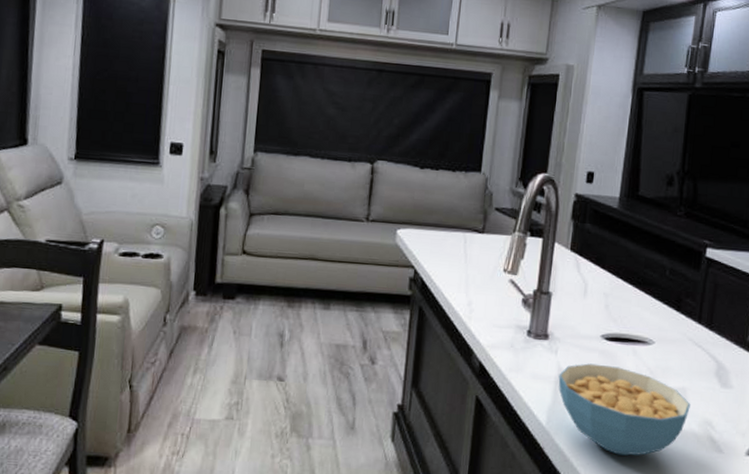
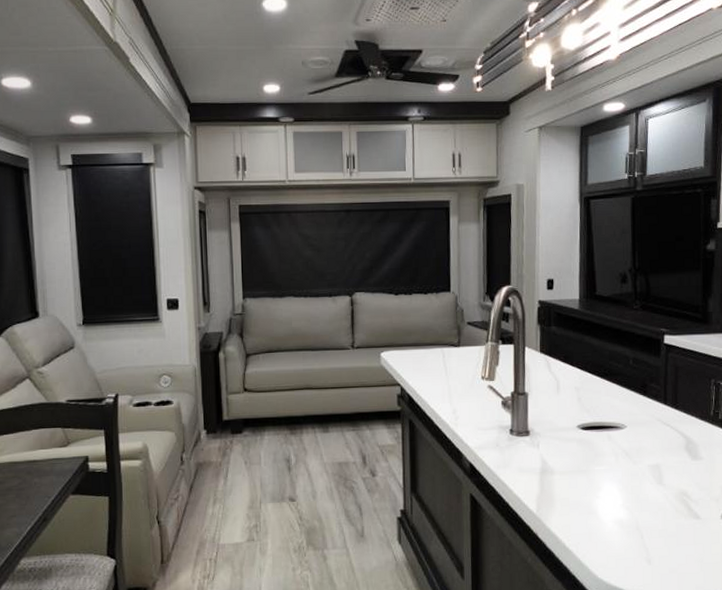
cereal bowl: present [558,363,691,456] -> none [543,452,666,532]

